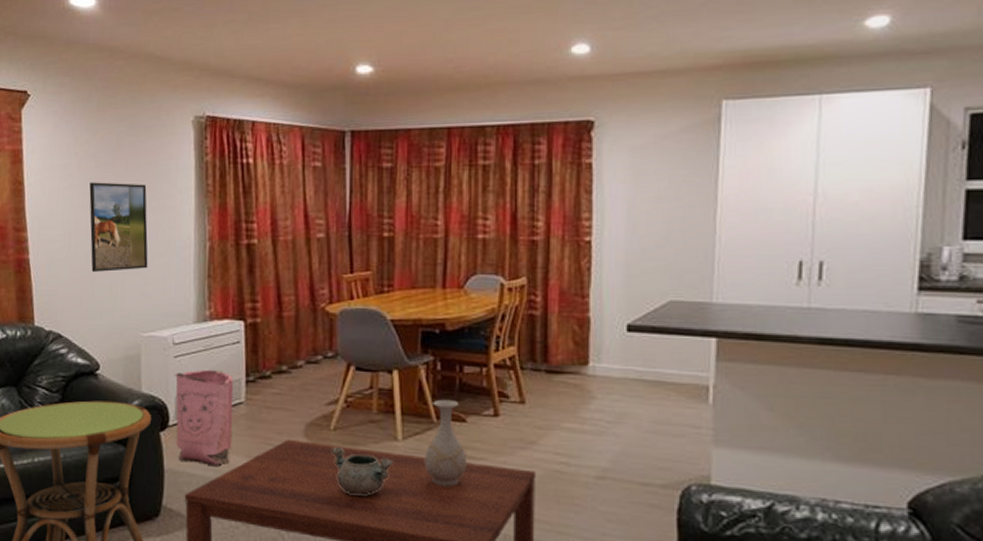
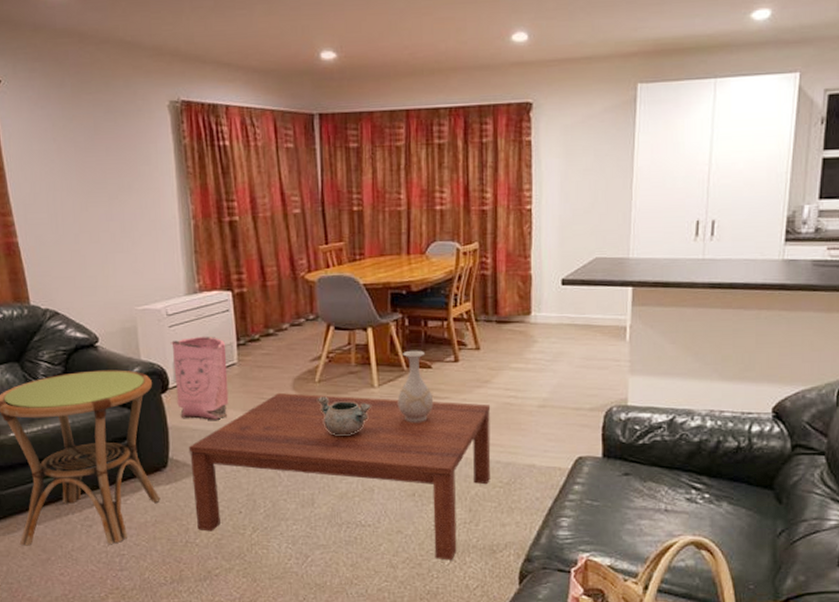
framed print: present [89,182,148,272] -> none [71,166,137,252]

